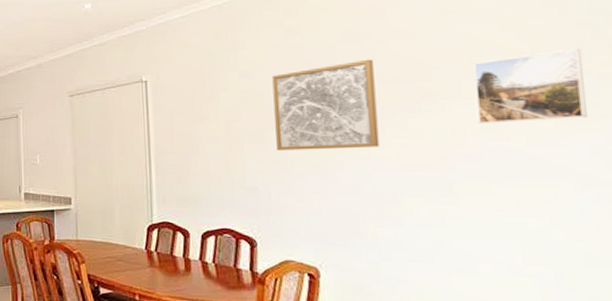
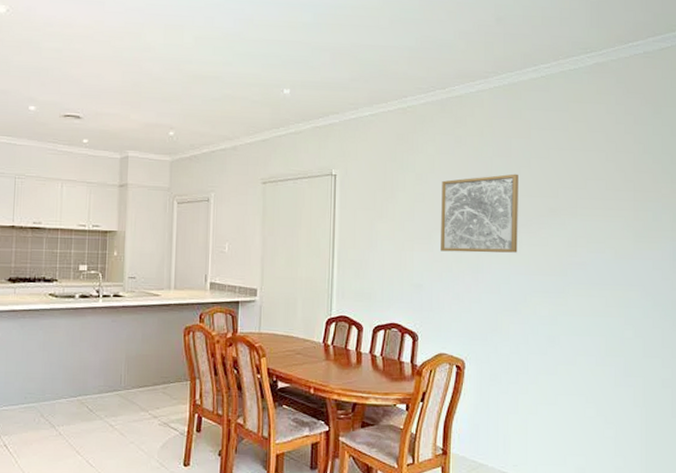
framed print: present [474,48,587,123] -> none [585,181,655,238]

